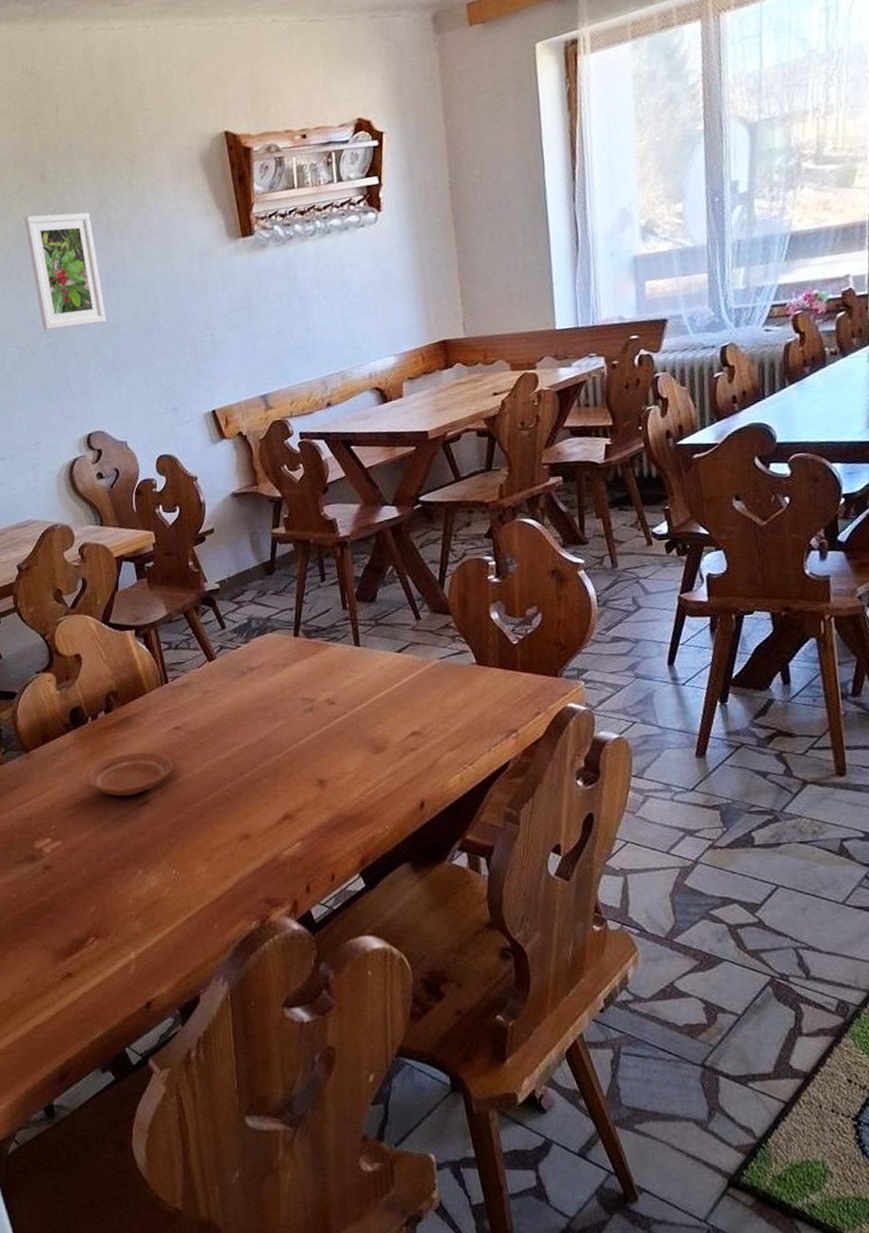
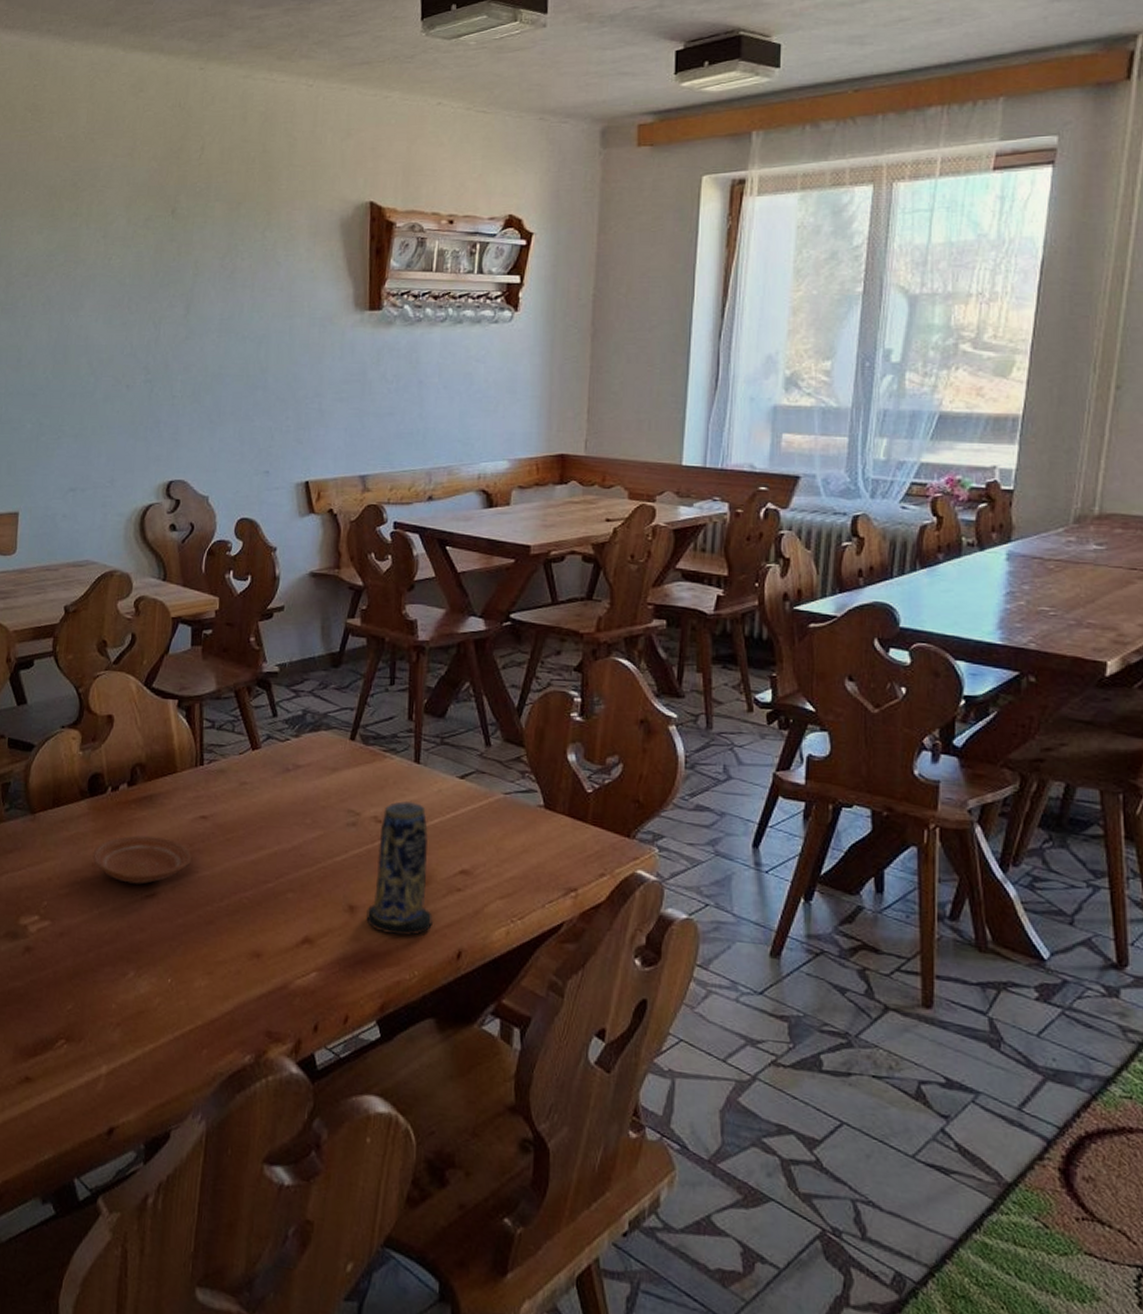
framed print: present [24,212,106,331] -> none [143,247,216,370]
candle: none [334,680,395,799] -> present [366,800,433,936]

